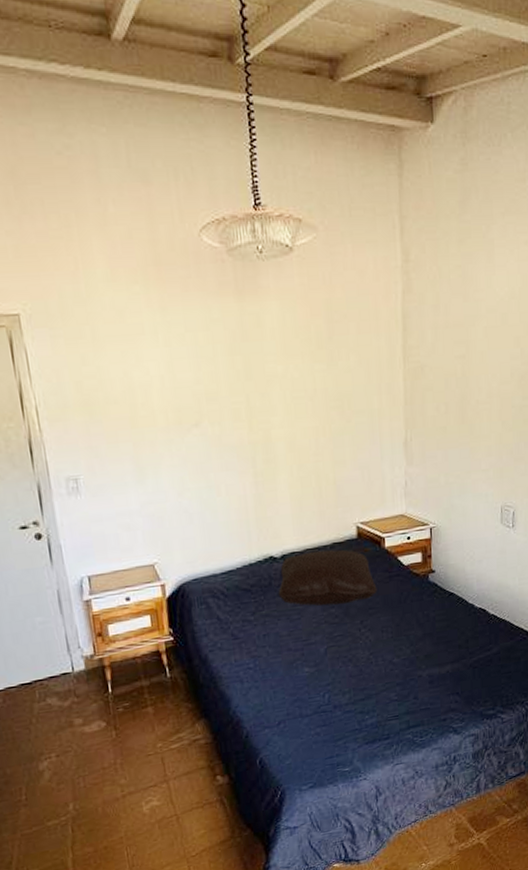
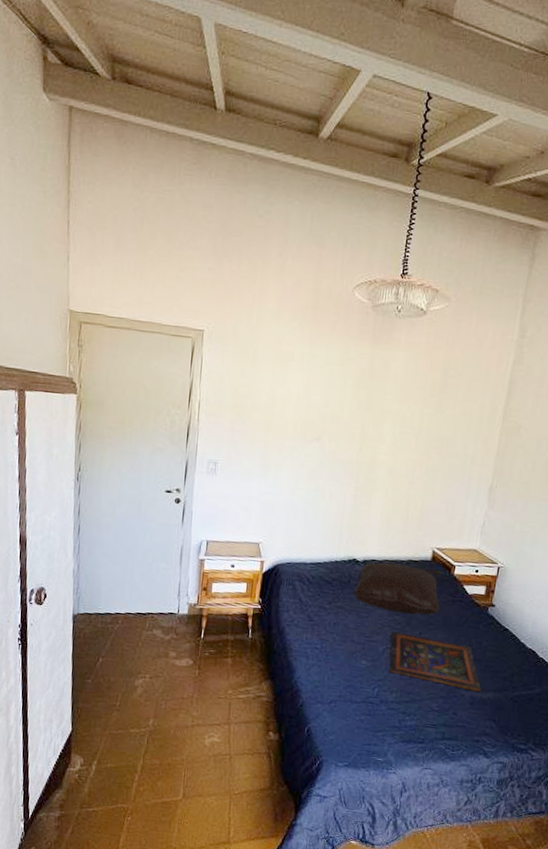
painted panel: none [331,621,438,674] -> present [389,632,482,692]

